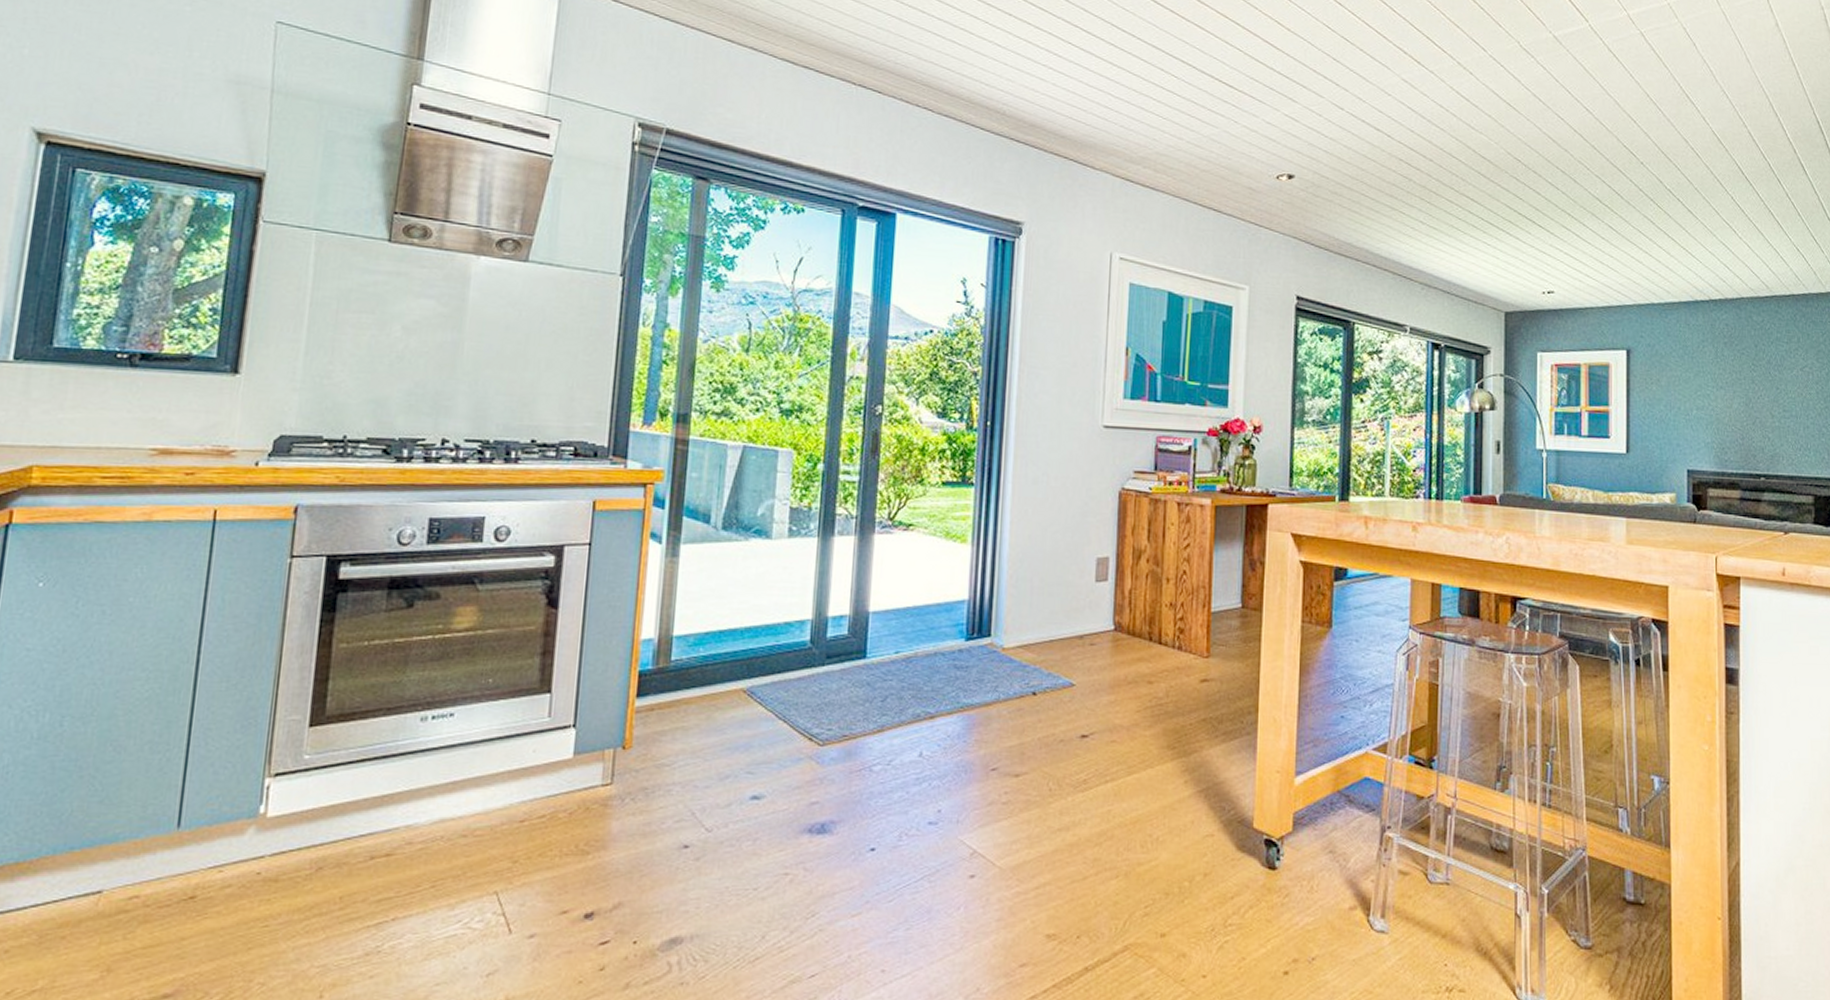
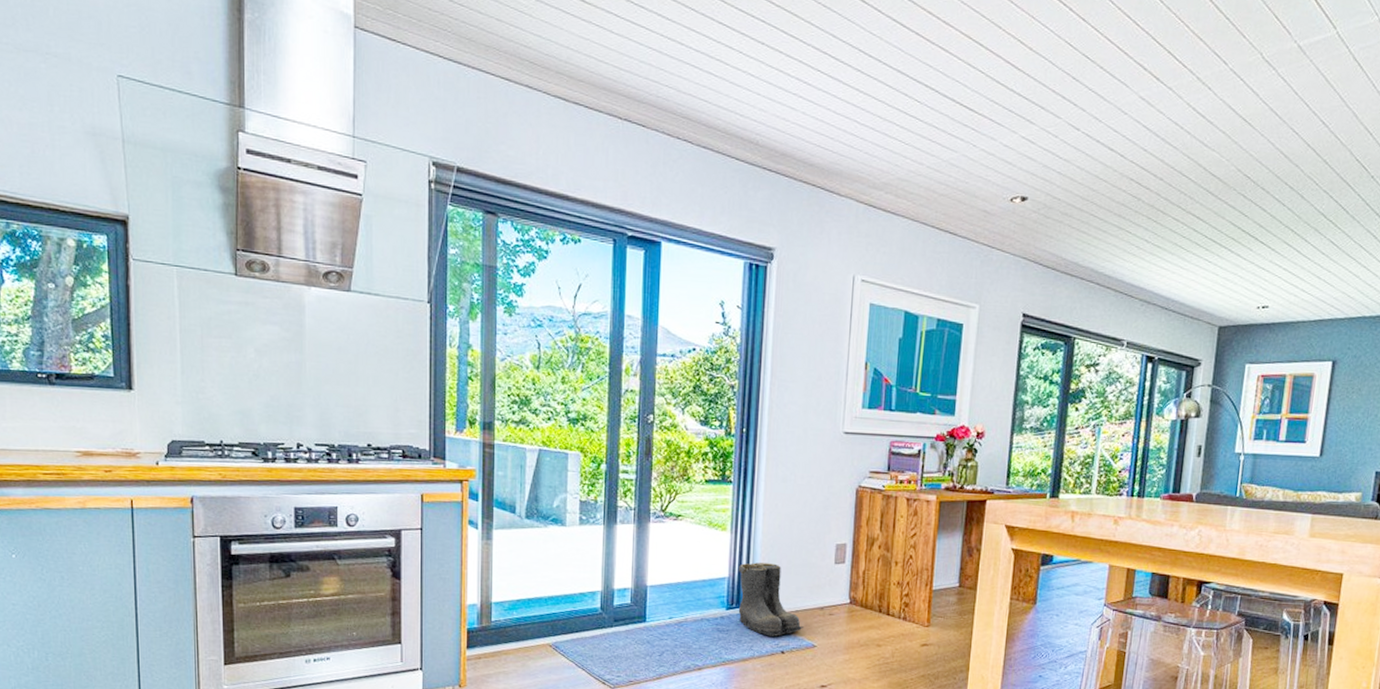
boots: none [980,581,1059,674] -> present [738,562,803,637]

